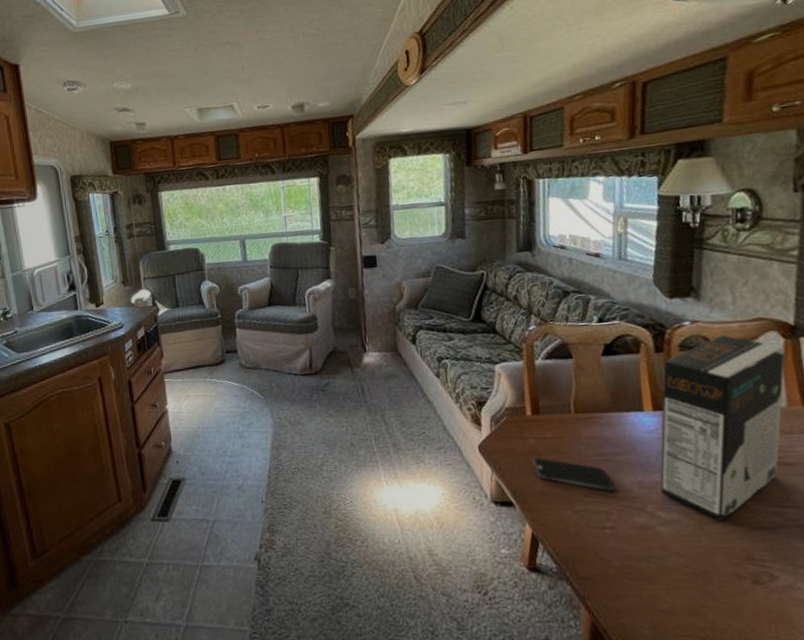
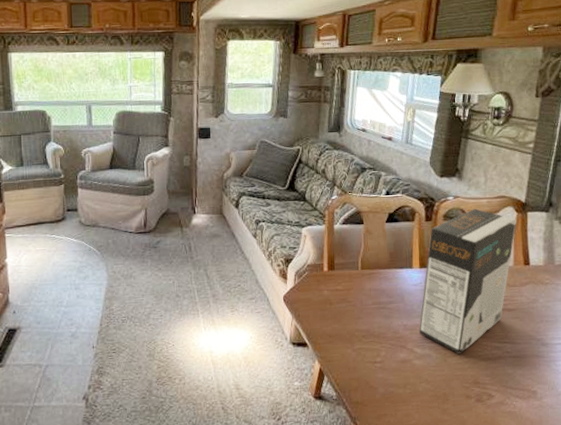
smartphone: present [532,458,616,492] -> none [325,306,386,333]

